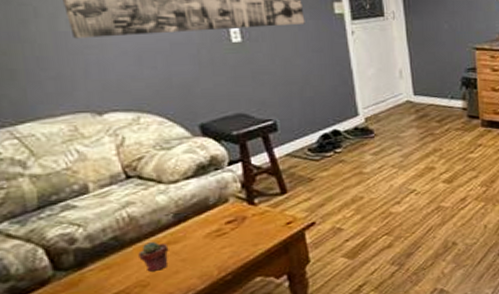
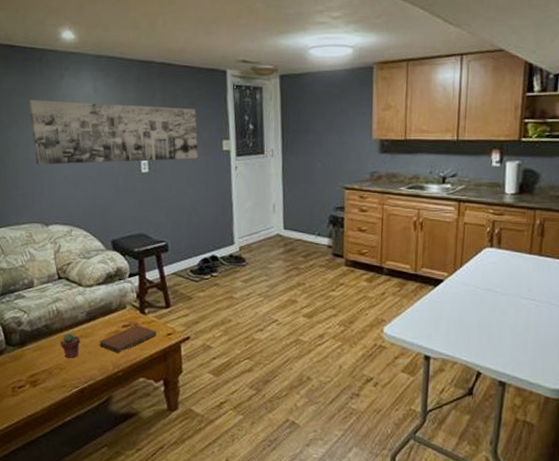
notebook: none [195,218,273,255] -> present [99,325,157,353]

